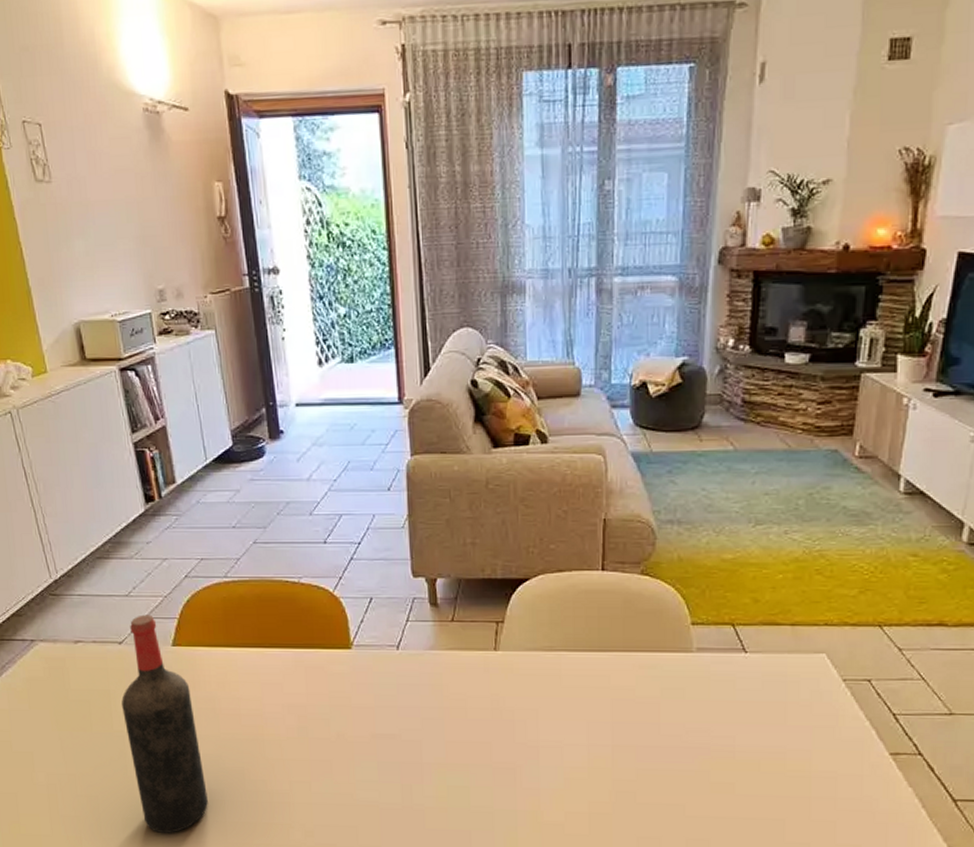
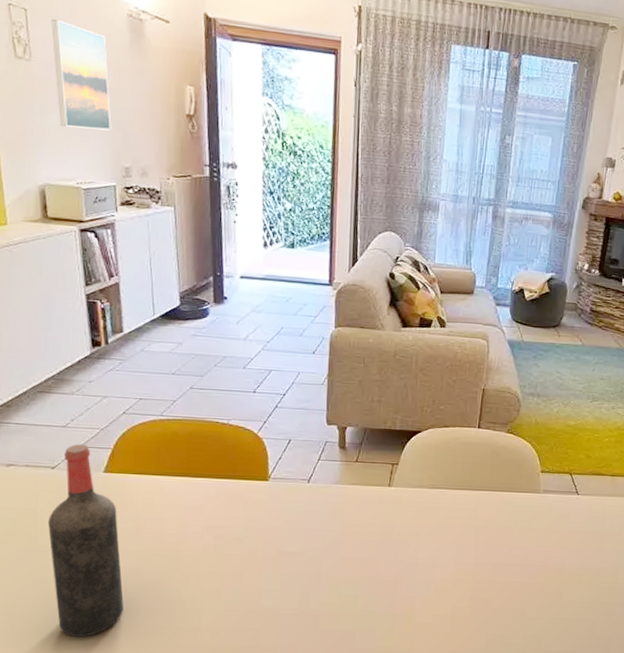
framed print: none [66,129,140,252] -> present [51,18,112,131]

